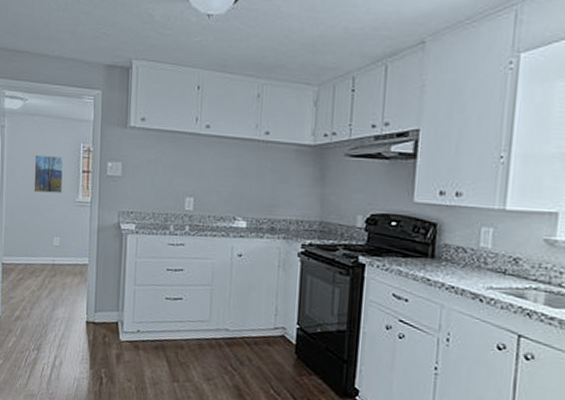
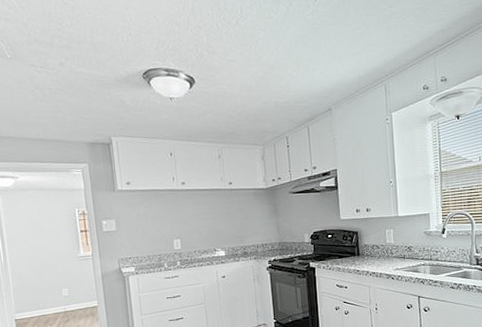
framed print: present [34,154,63,193] -> none [33,222,64,254]

